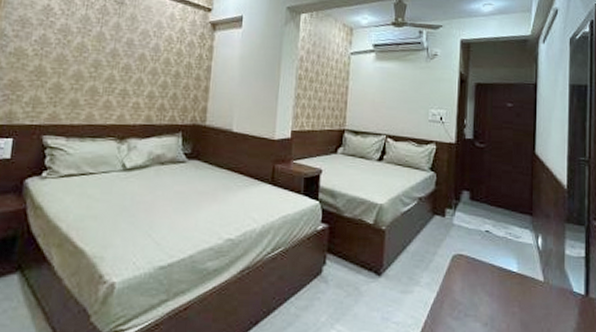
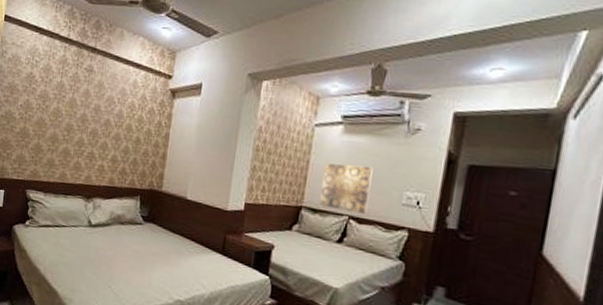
wall art: none [360,88,403,132] -> present [319,163,373,214]

